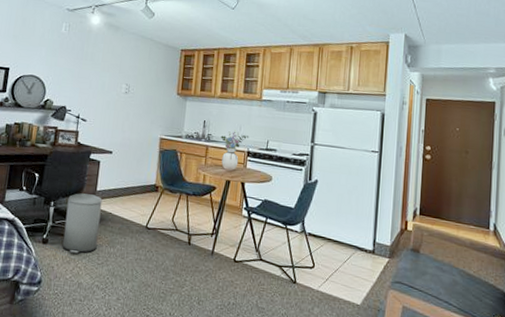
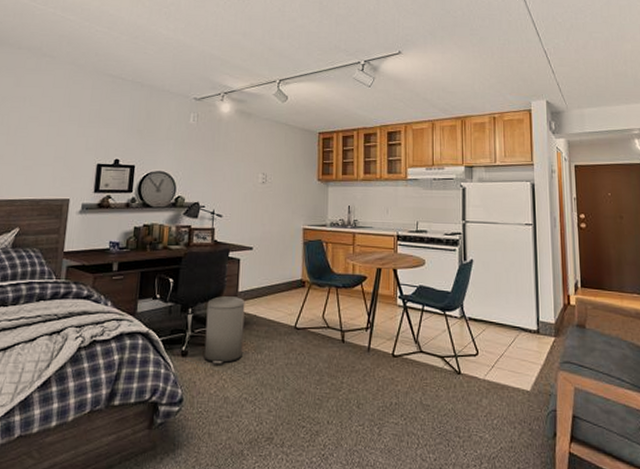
bouquet: present [220,130,249,171] -> none [367,213,398,257]

